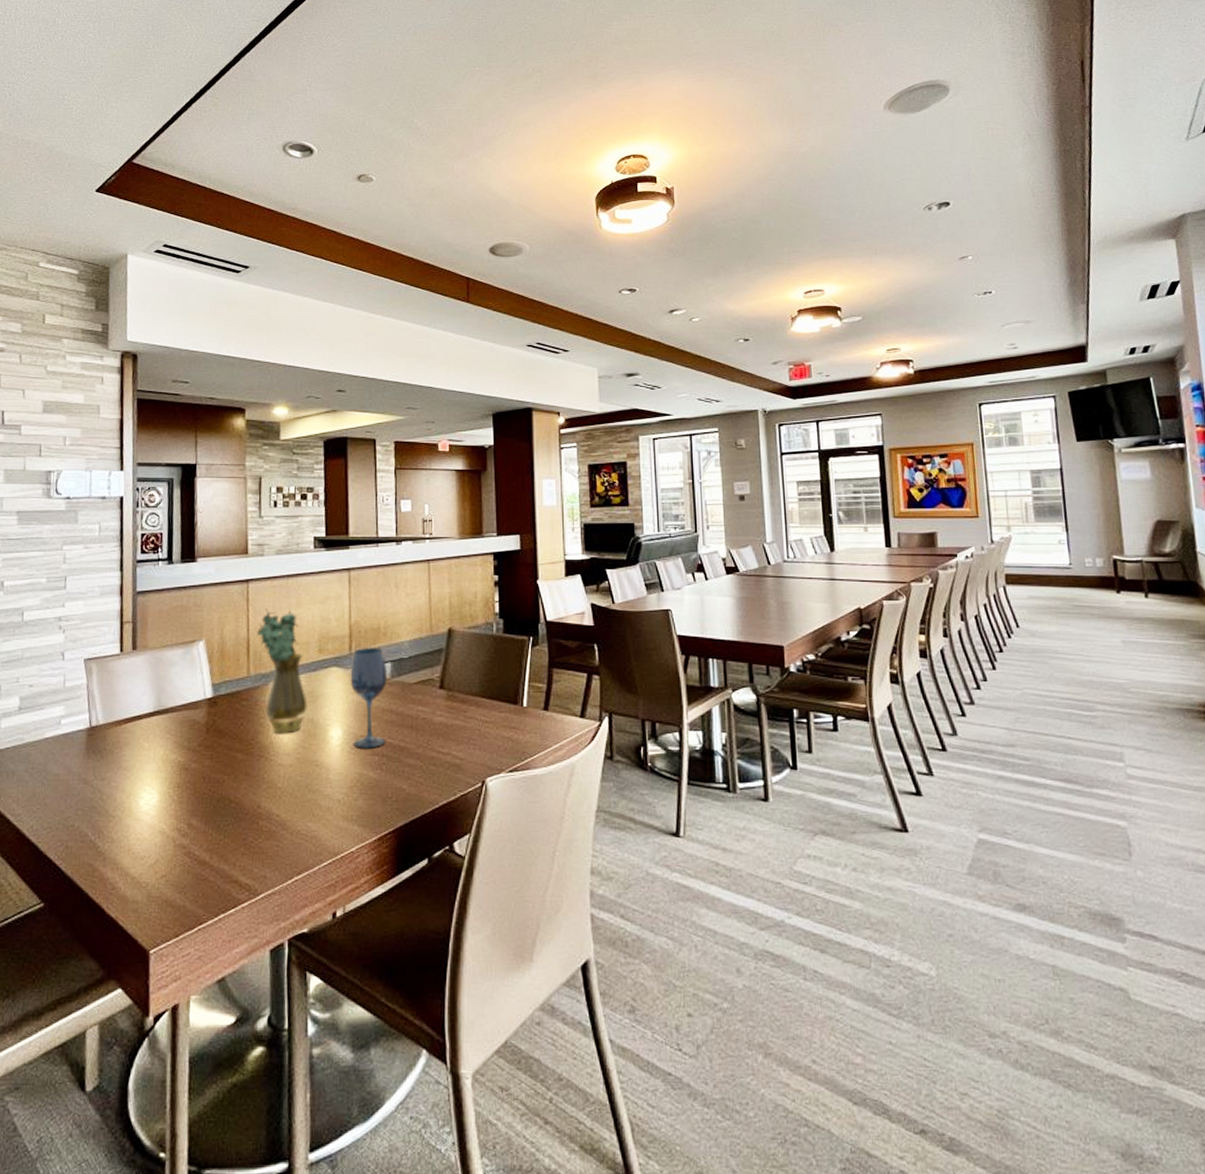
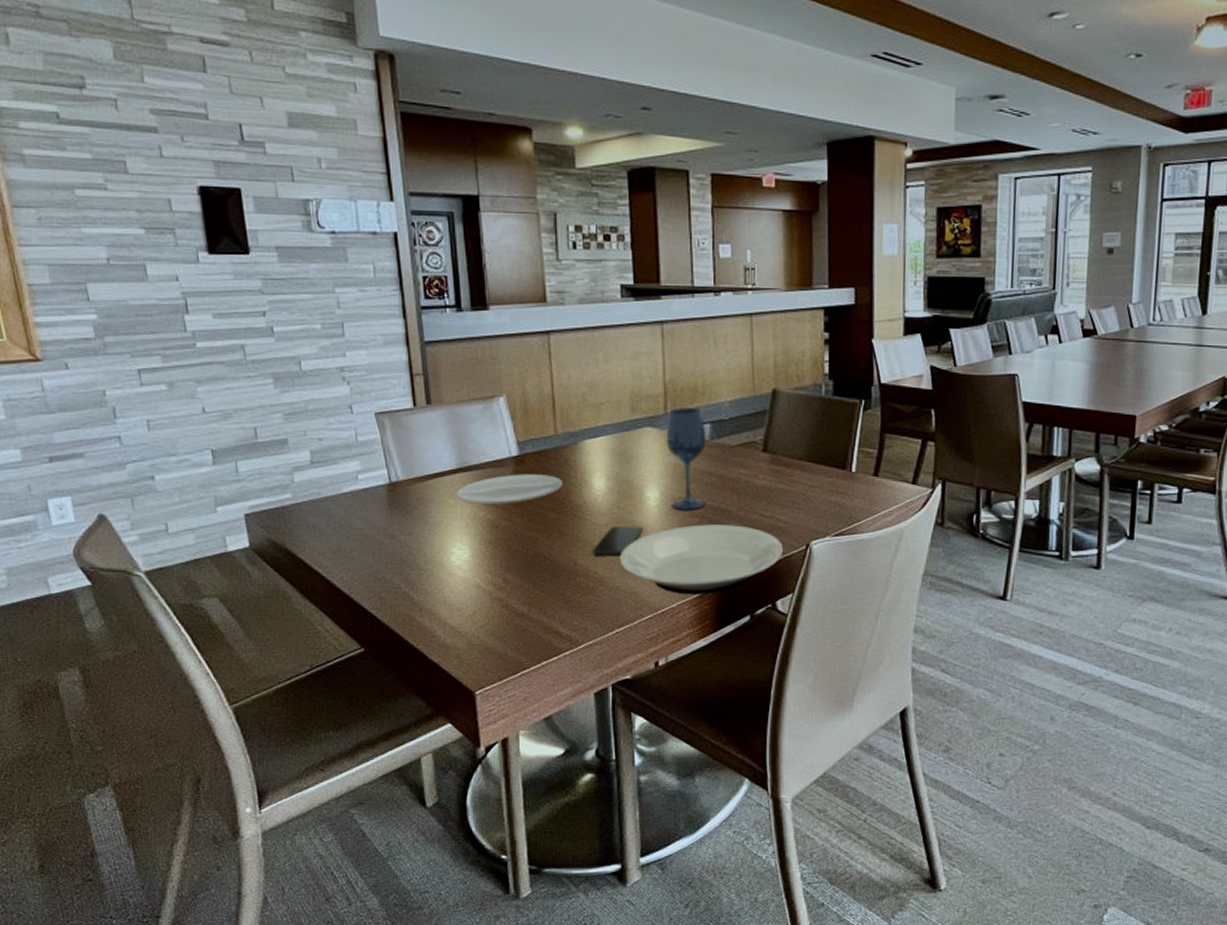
plate: none [151,715,253,746] -> present [456,474,564,504]
vase: present [257,608,308,734] -> none [562,363,621,494]
smartphone: none [276,765,326,798] -> present [592,526,643,557]
plate: none [301,763,460,838] -> present [619,524,784,595]

